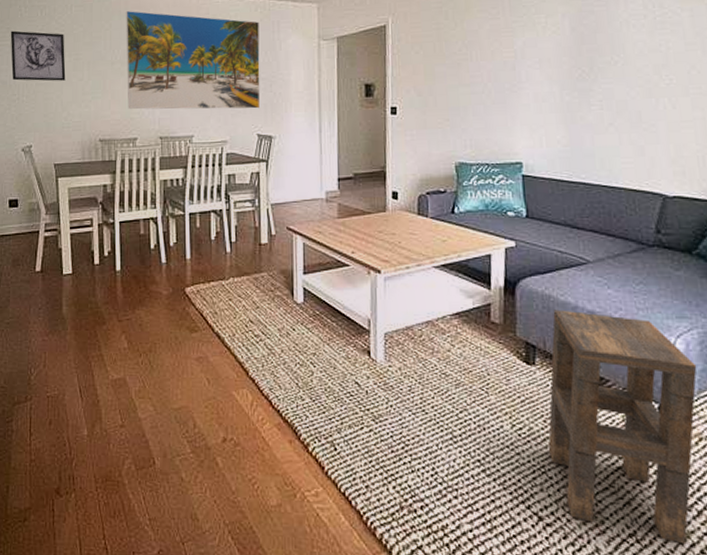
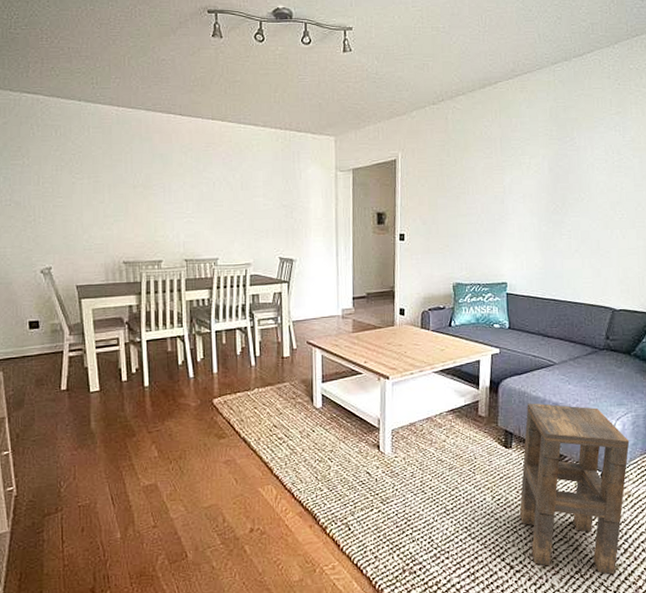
wall art: present [10,30,66,81] -> none [22,150,85,203]
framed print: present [126,10,260,110] -> none [147,134,282,234]

